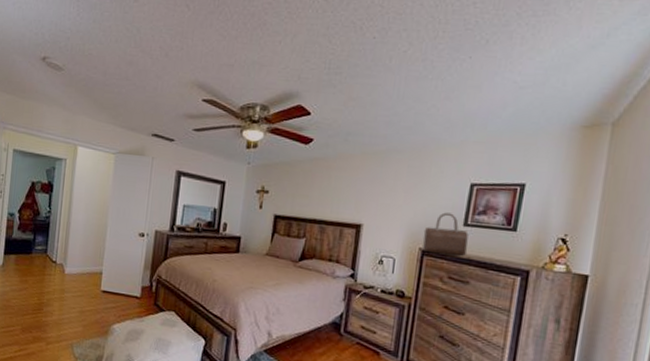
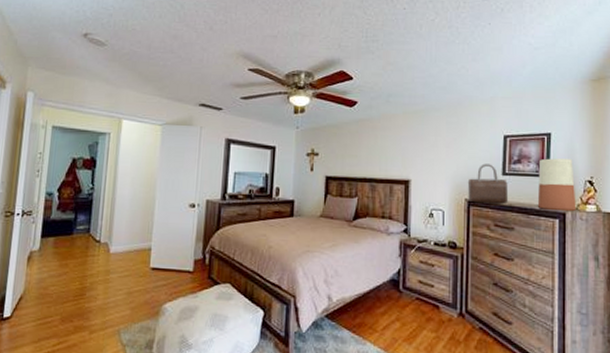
vase: none [499,211,547,271] -> present [538,158,577,212]

